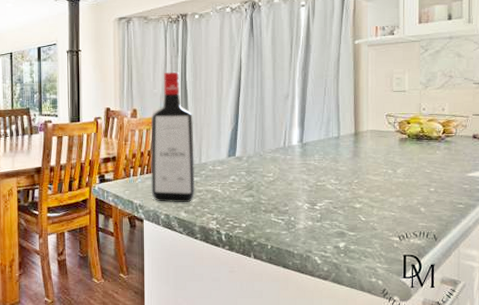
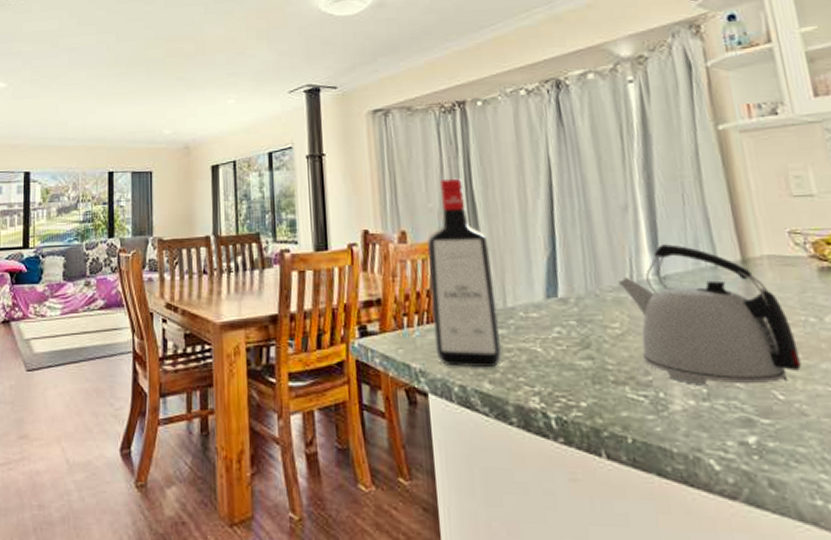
kettle: none [276,122,379,213] -> present [618,244,803,386]

